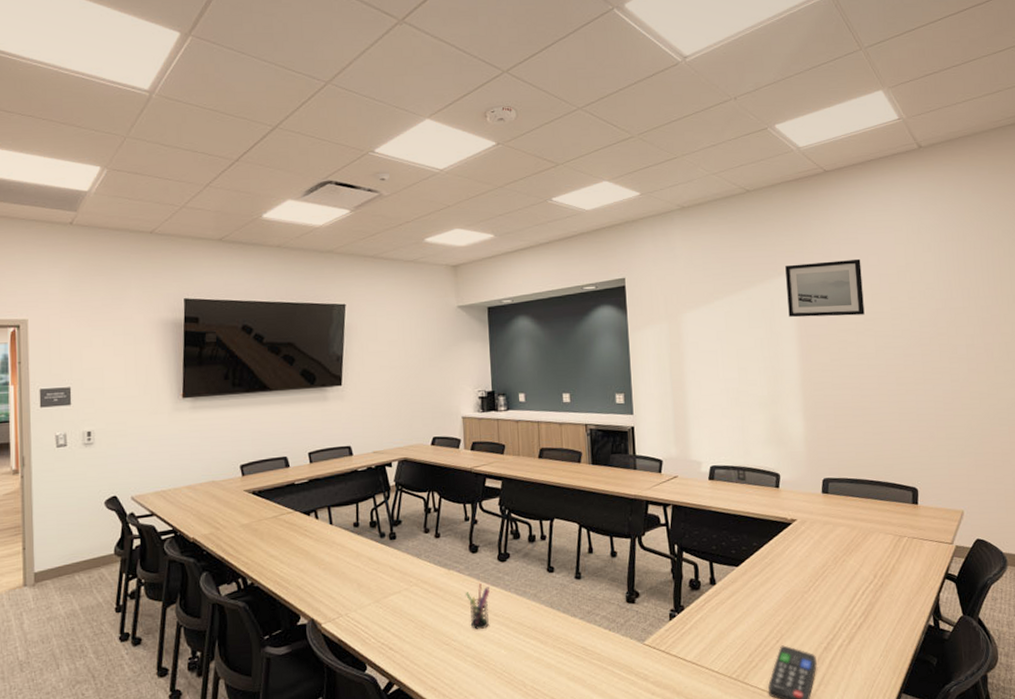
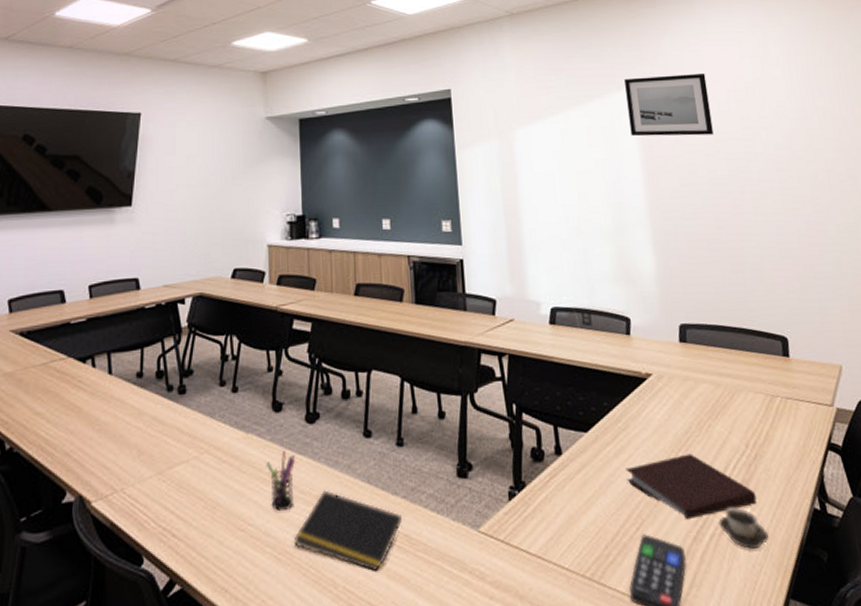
notepad: none [490,613,580,675] -> present [294,490,402,573]
notebook: none [769,582,880,634] -> present [625,453,757,519]
cup: none [846,624,888,657] -> present [718,506,769,550]

